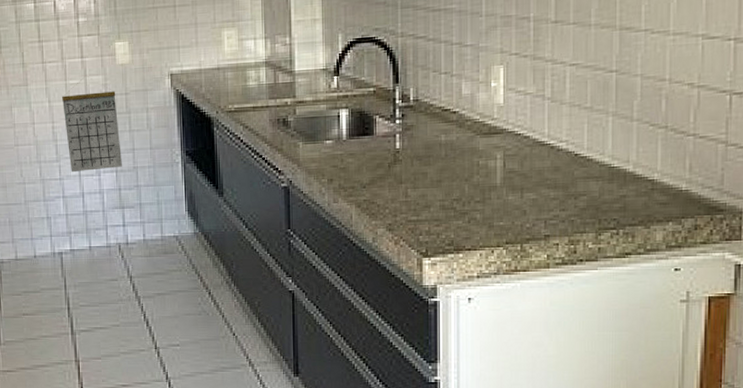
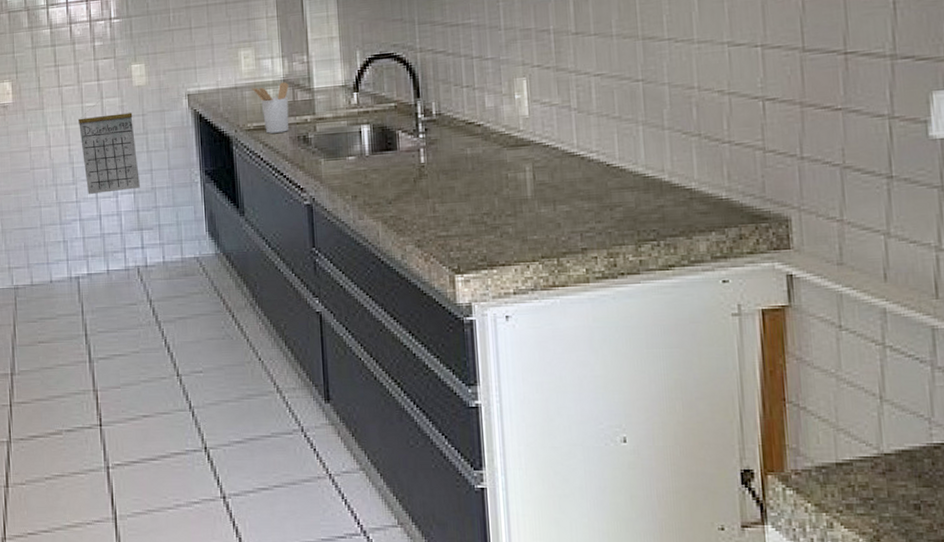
utensil holder: none [234,64,270,116] -> present [252,82,290,134]

